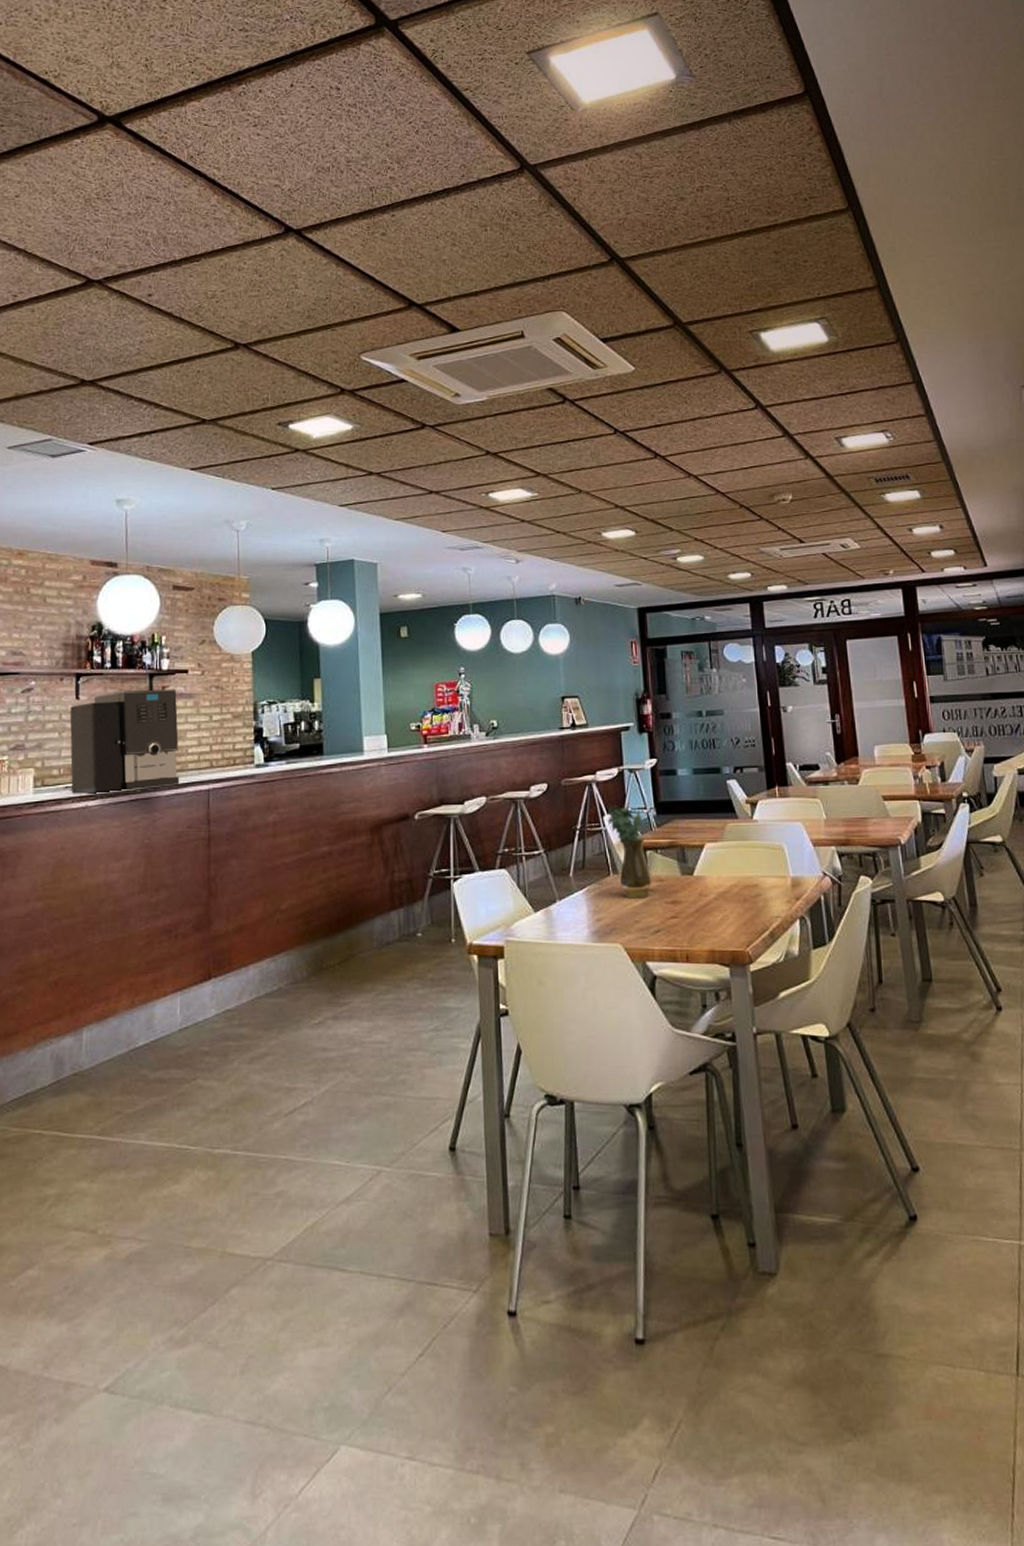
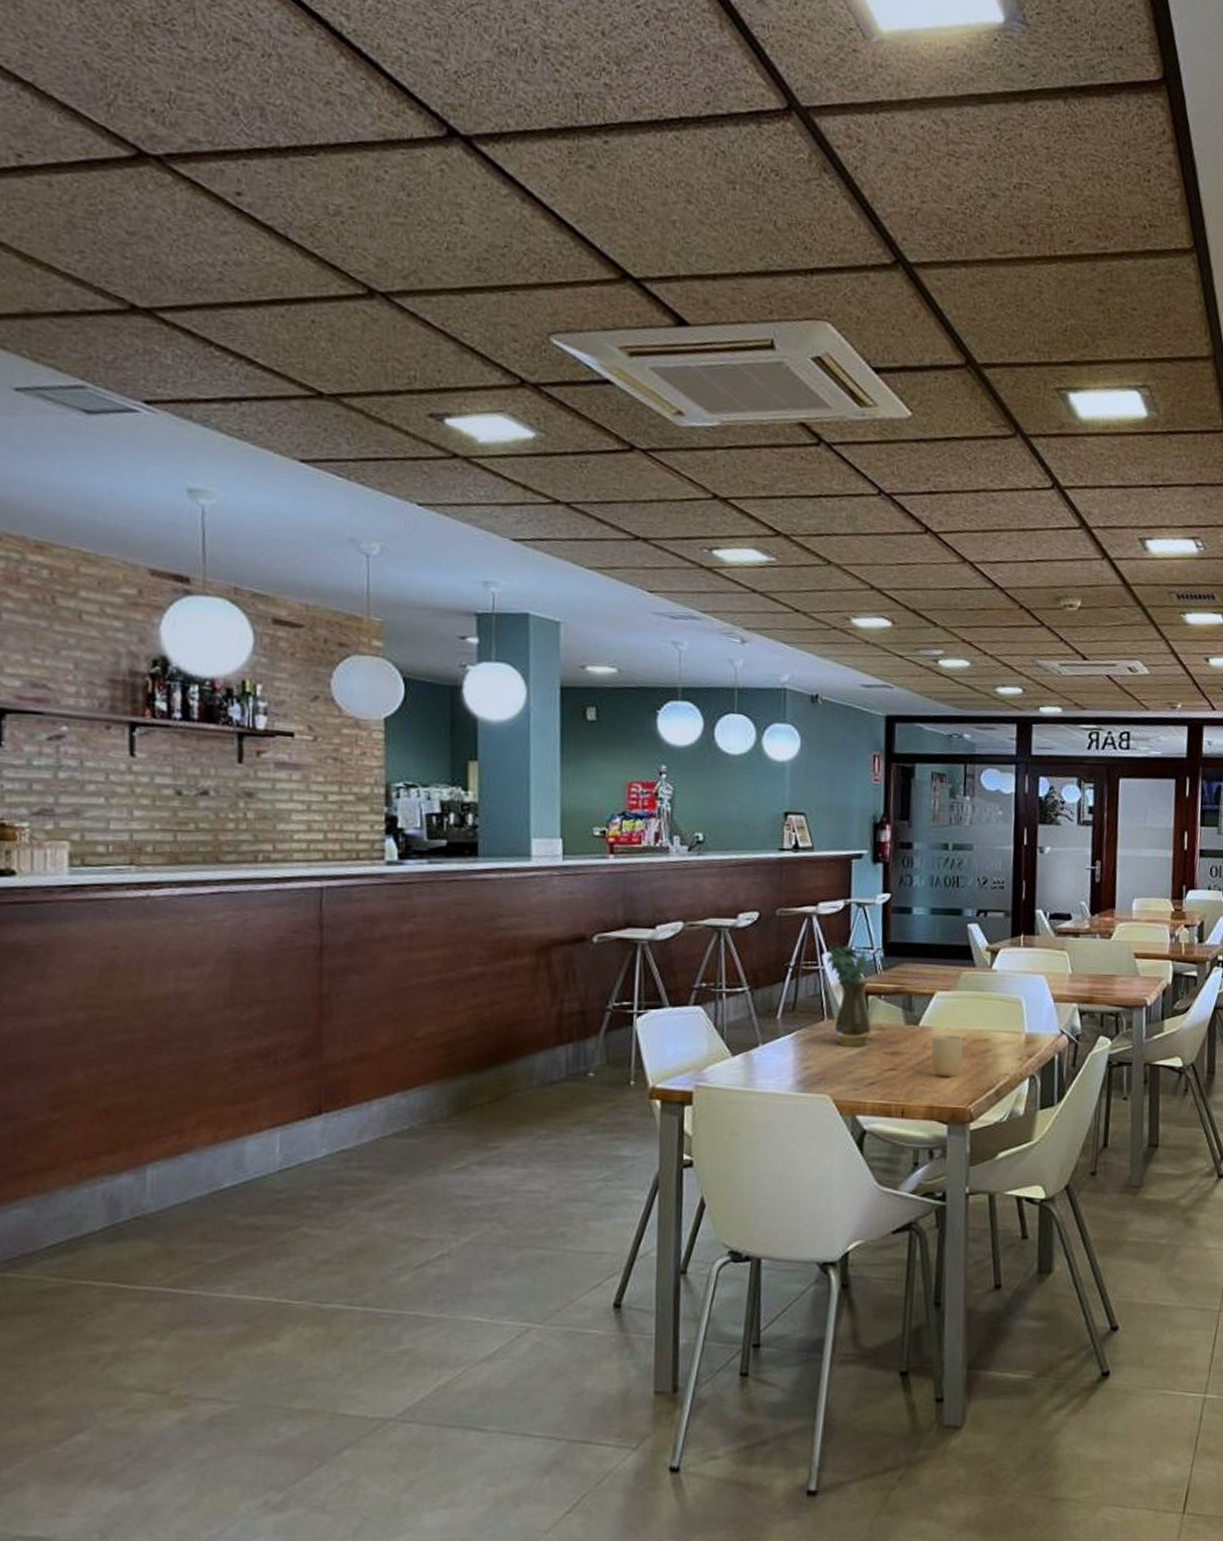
coffee machine: present [69,689,180,794] -> none [121,751,282,882]
cup: none [706,882,736,922] -> present [931,1034,963,1077]

